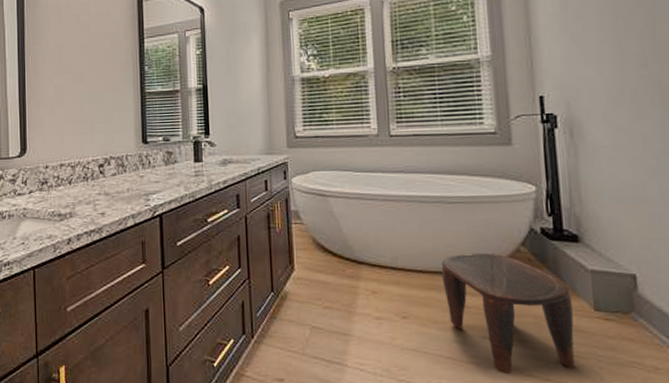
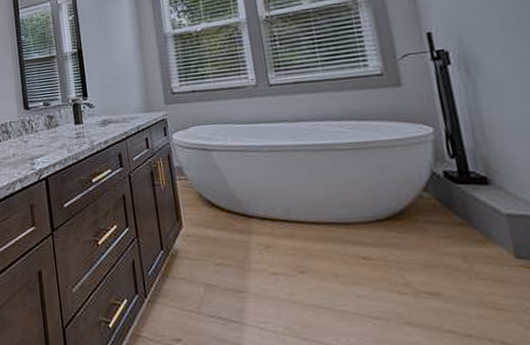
stool: present [441,252,575,373] -> none [337,200,501,329]

